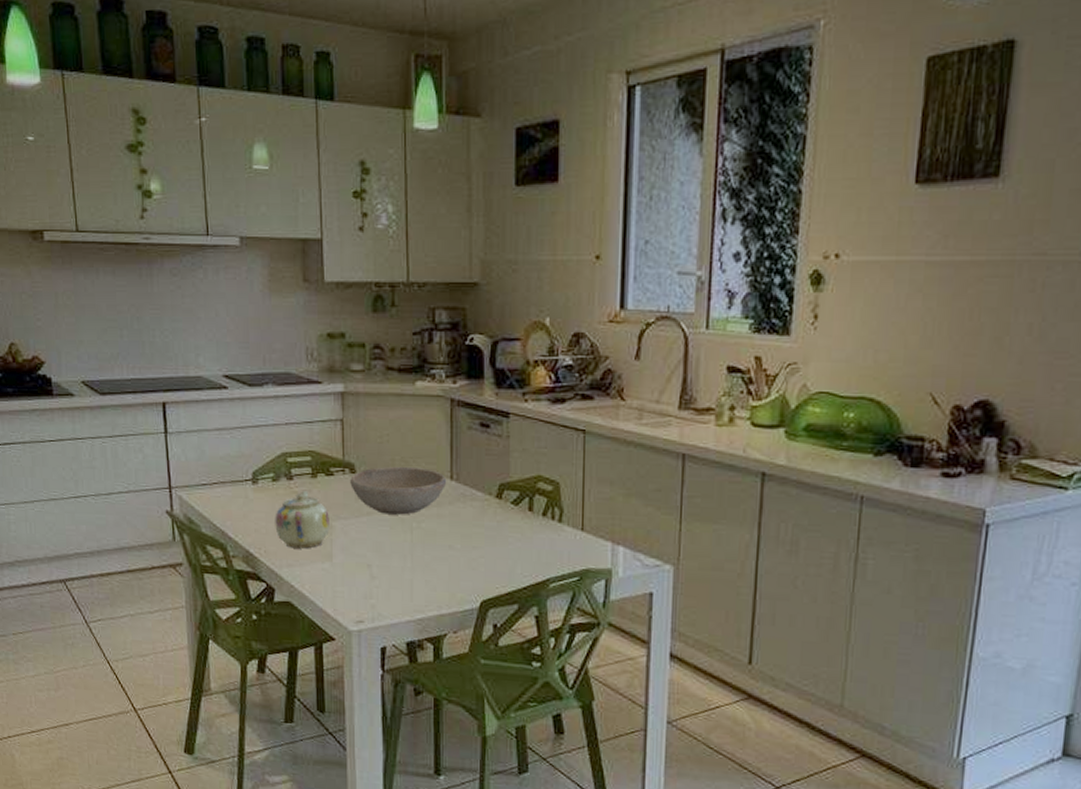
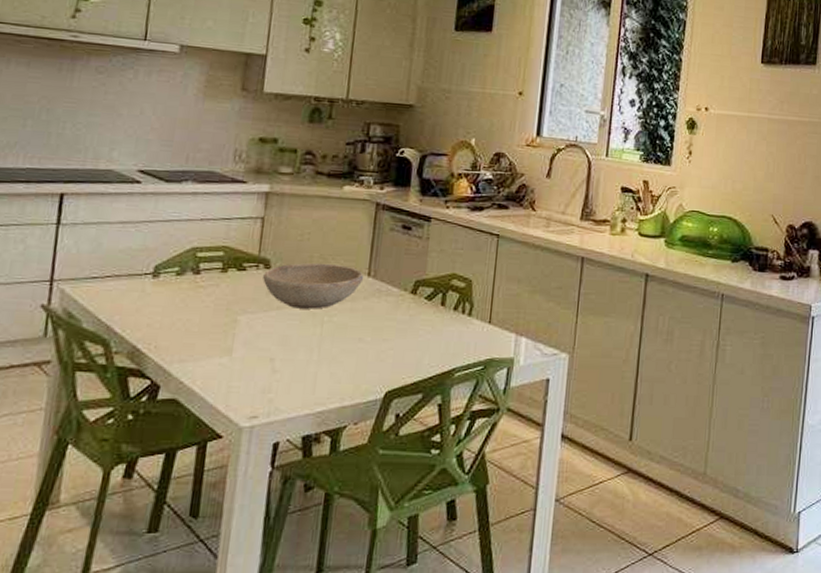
teapot: present [275,491,330,549] -> none [171,285,235,344]

